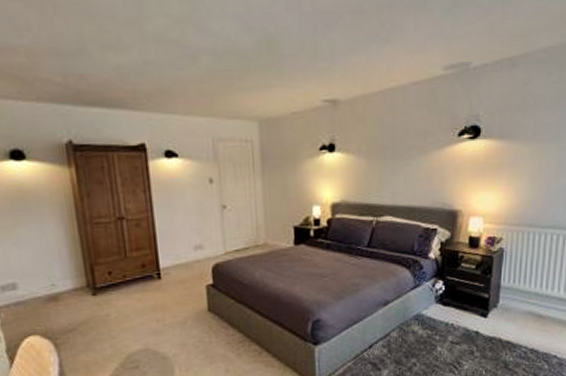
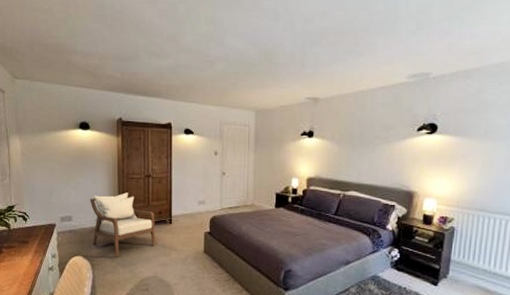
armchair: none [40,243,142,331] -> present [90,192,156,257]

